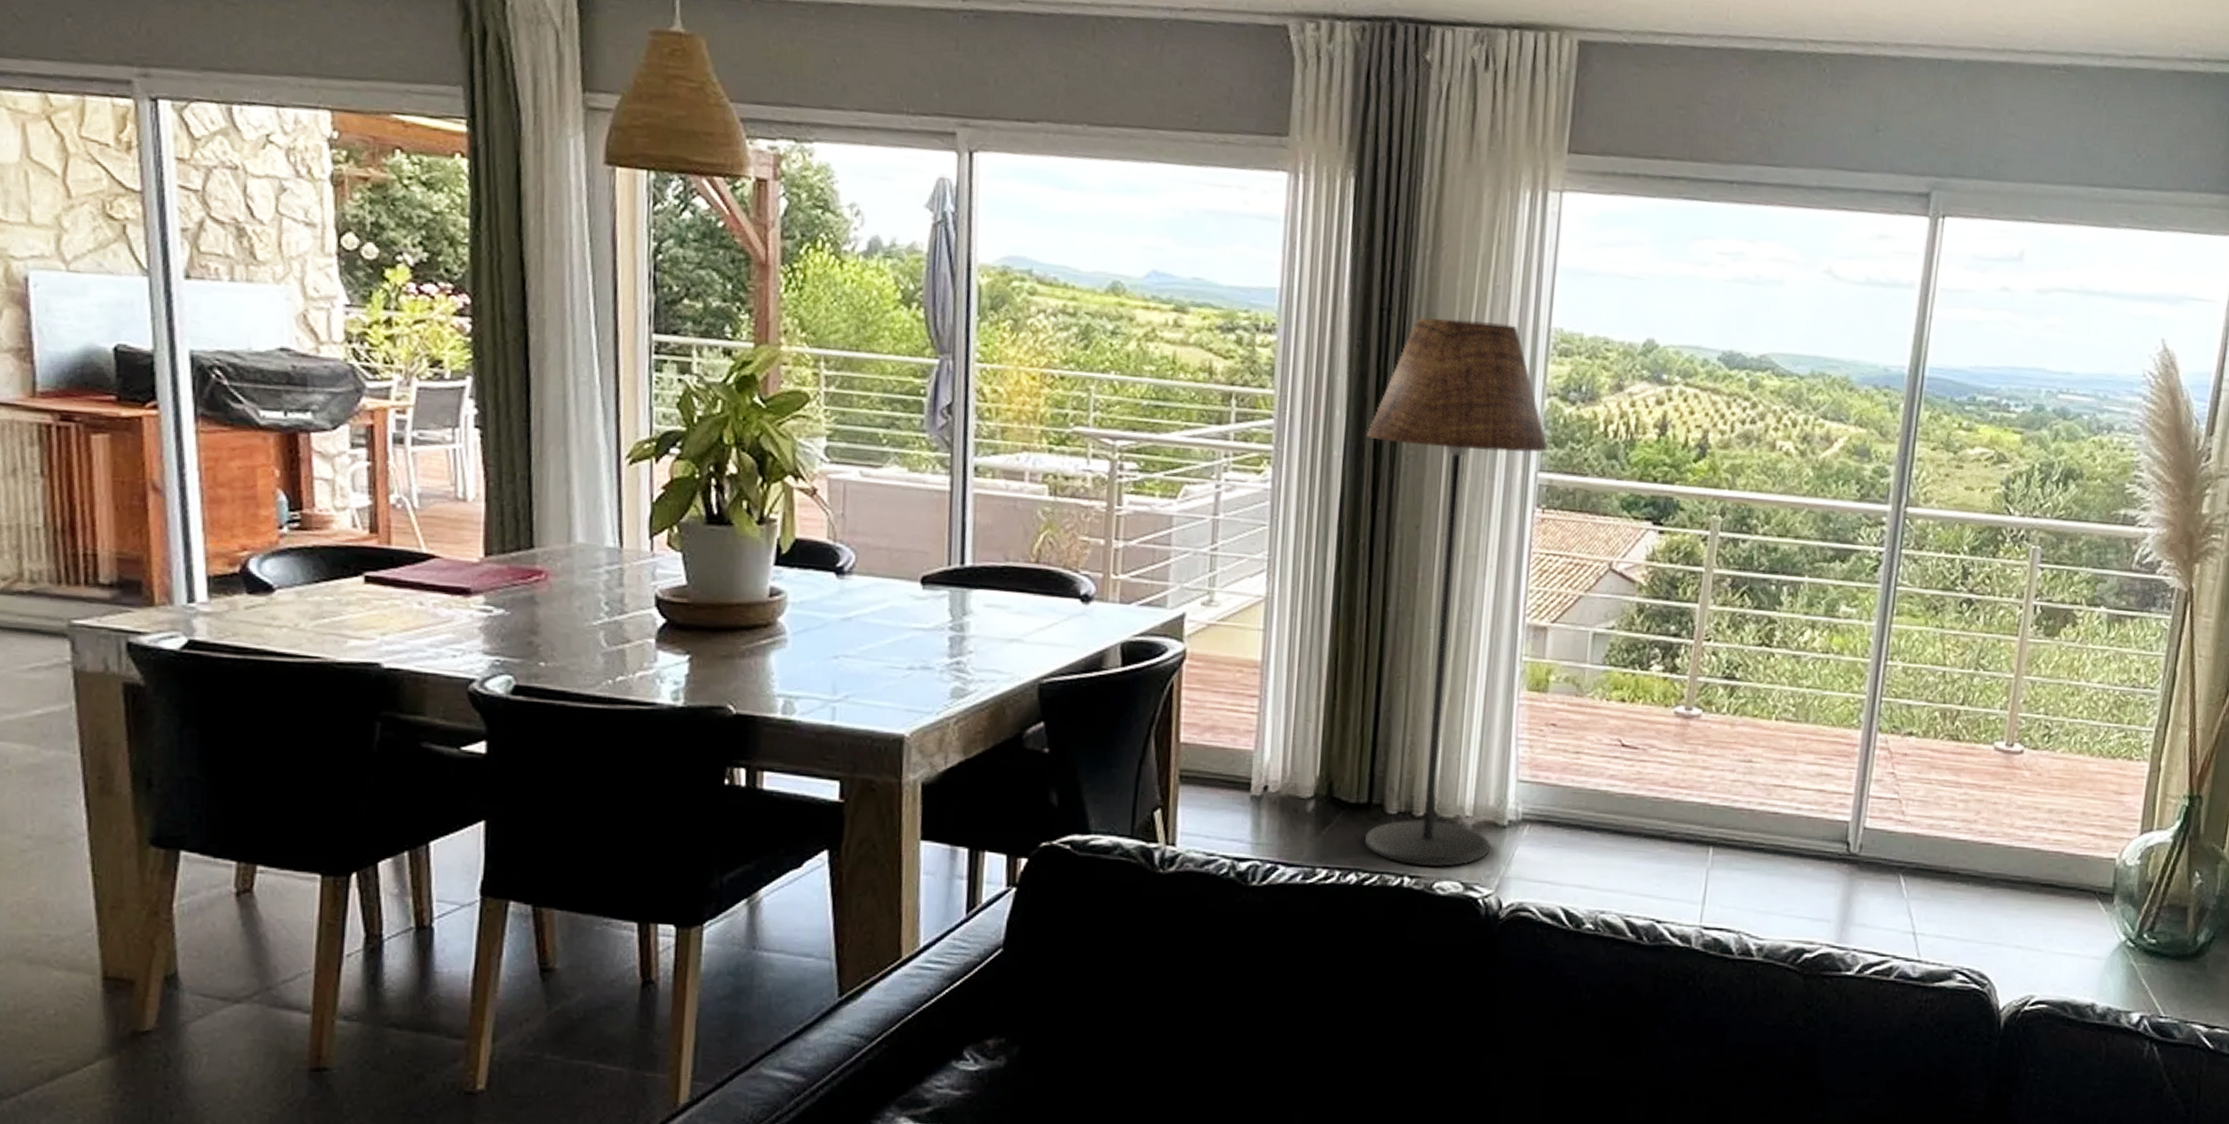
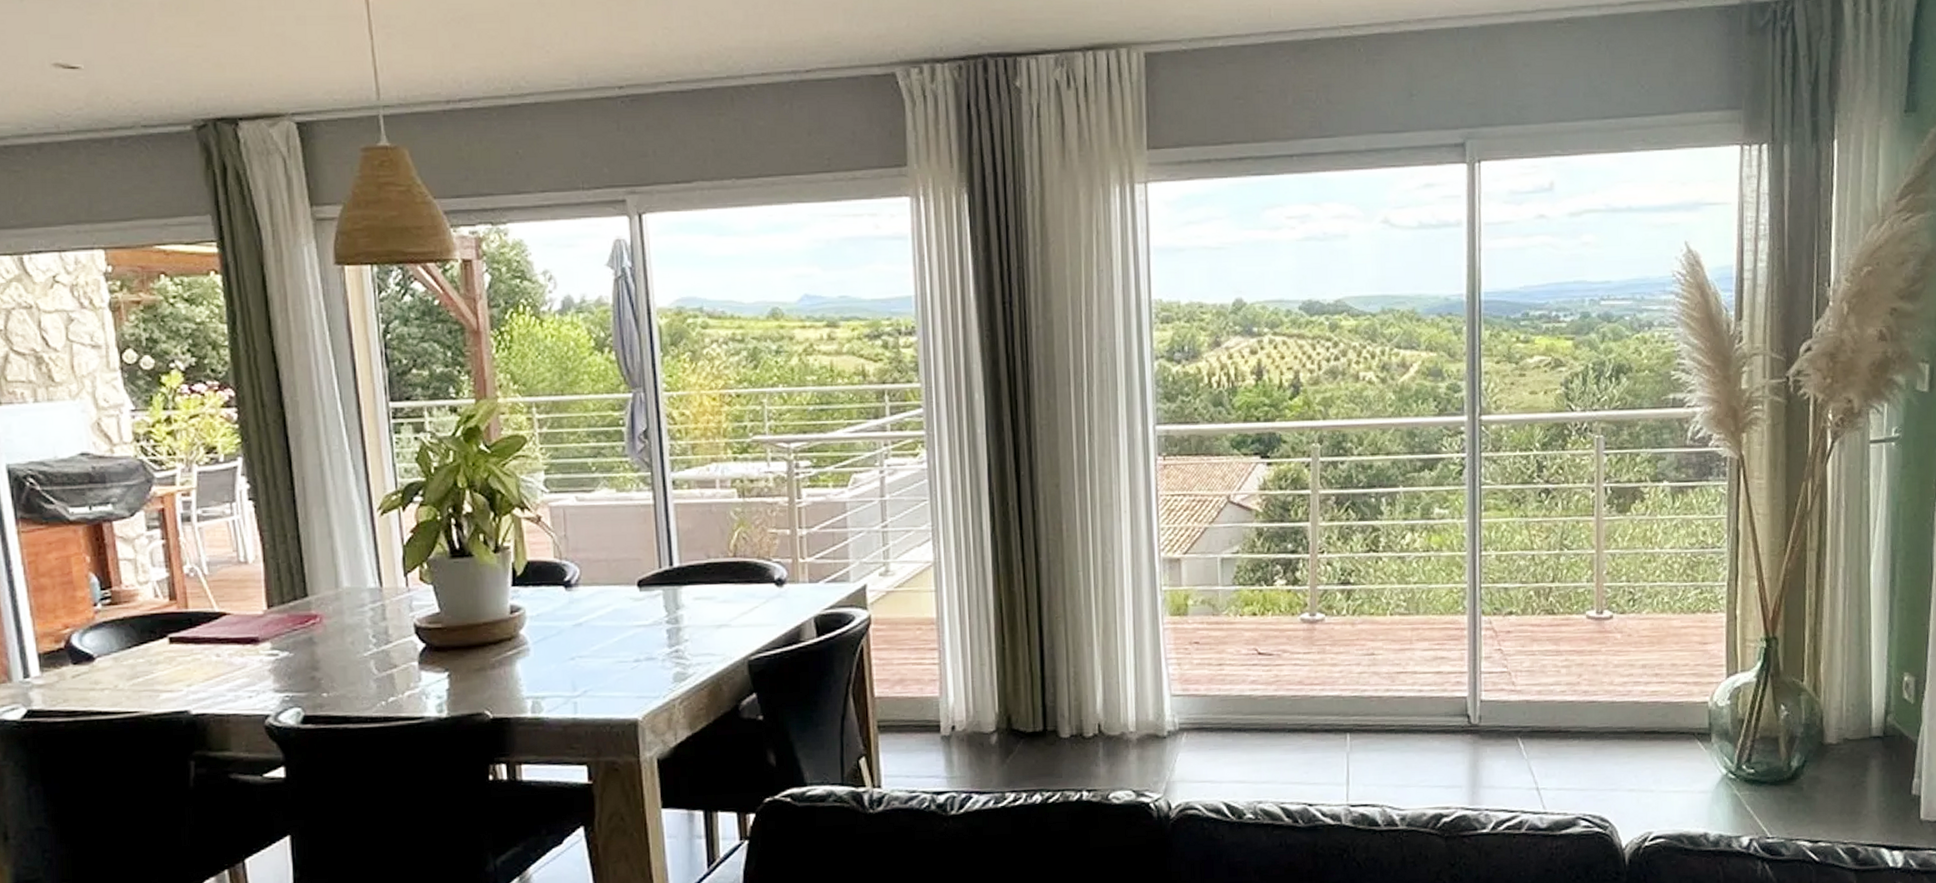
floor lamp: present [1365,317,1549,867] -> none [1004,302,1162,781]

